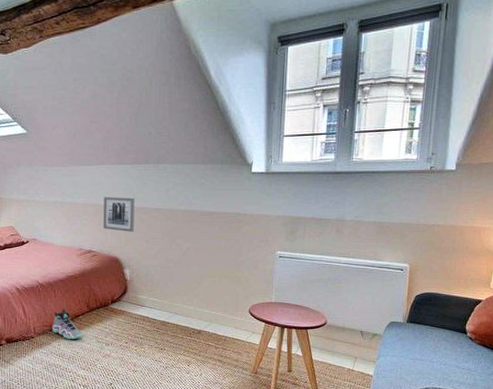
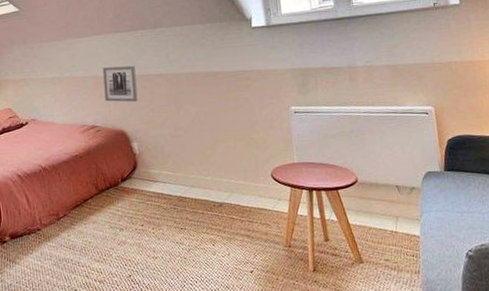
sneaker: present [52,308,82,340] -> none [59,192,93,229]

